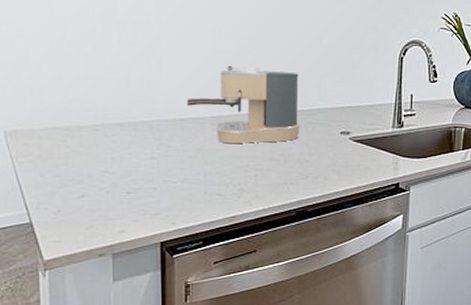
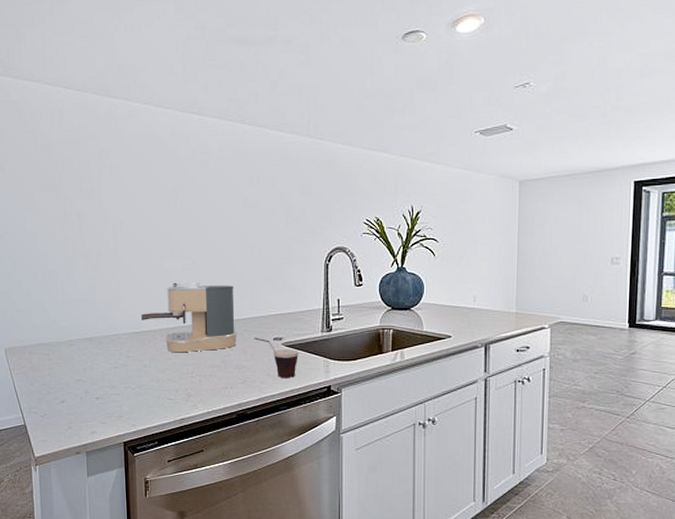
cup: none [319,130,367,174] -> present [254,337,298,378]

